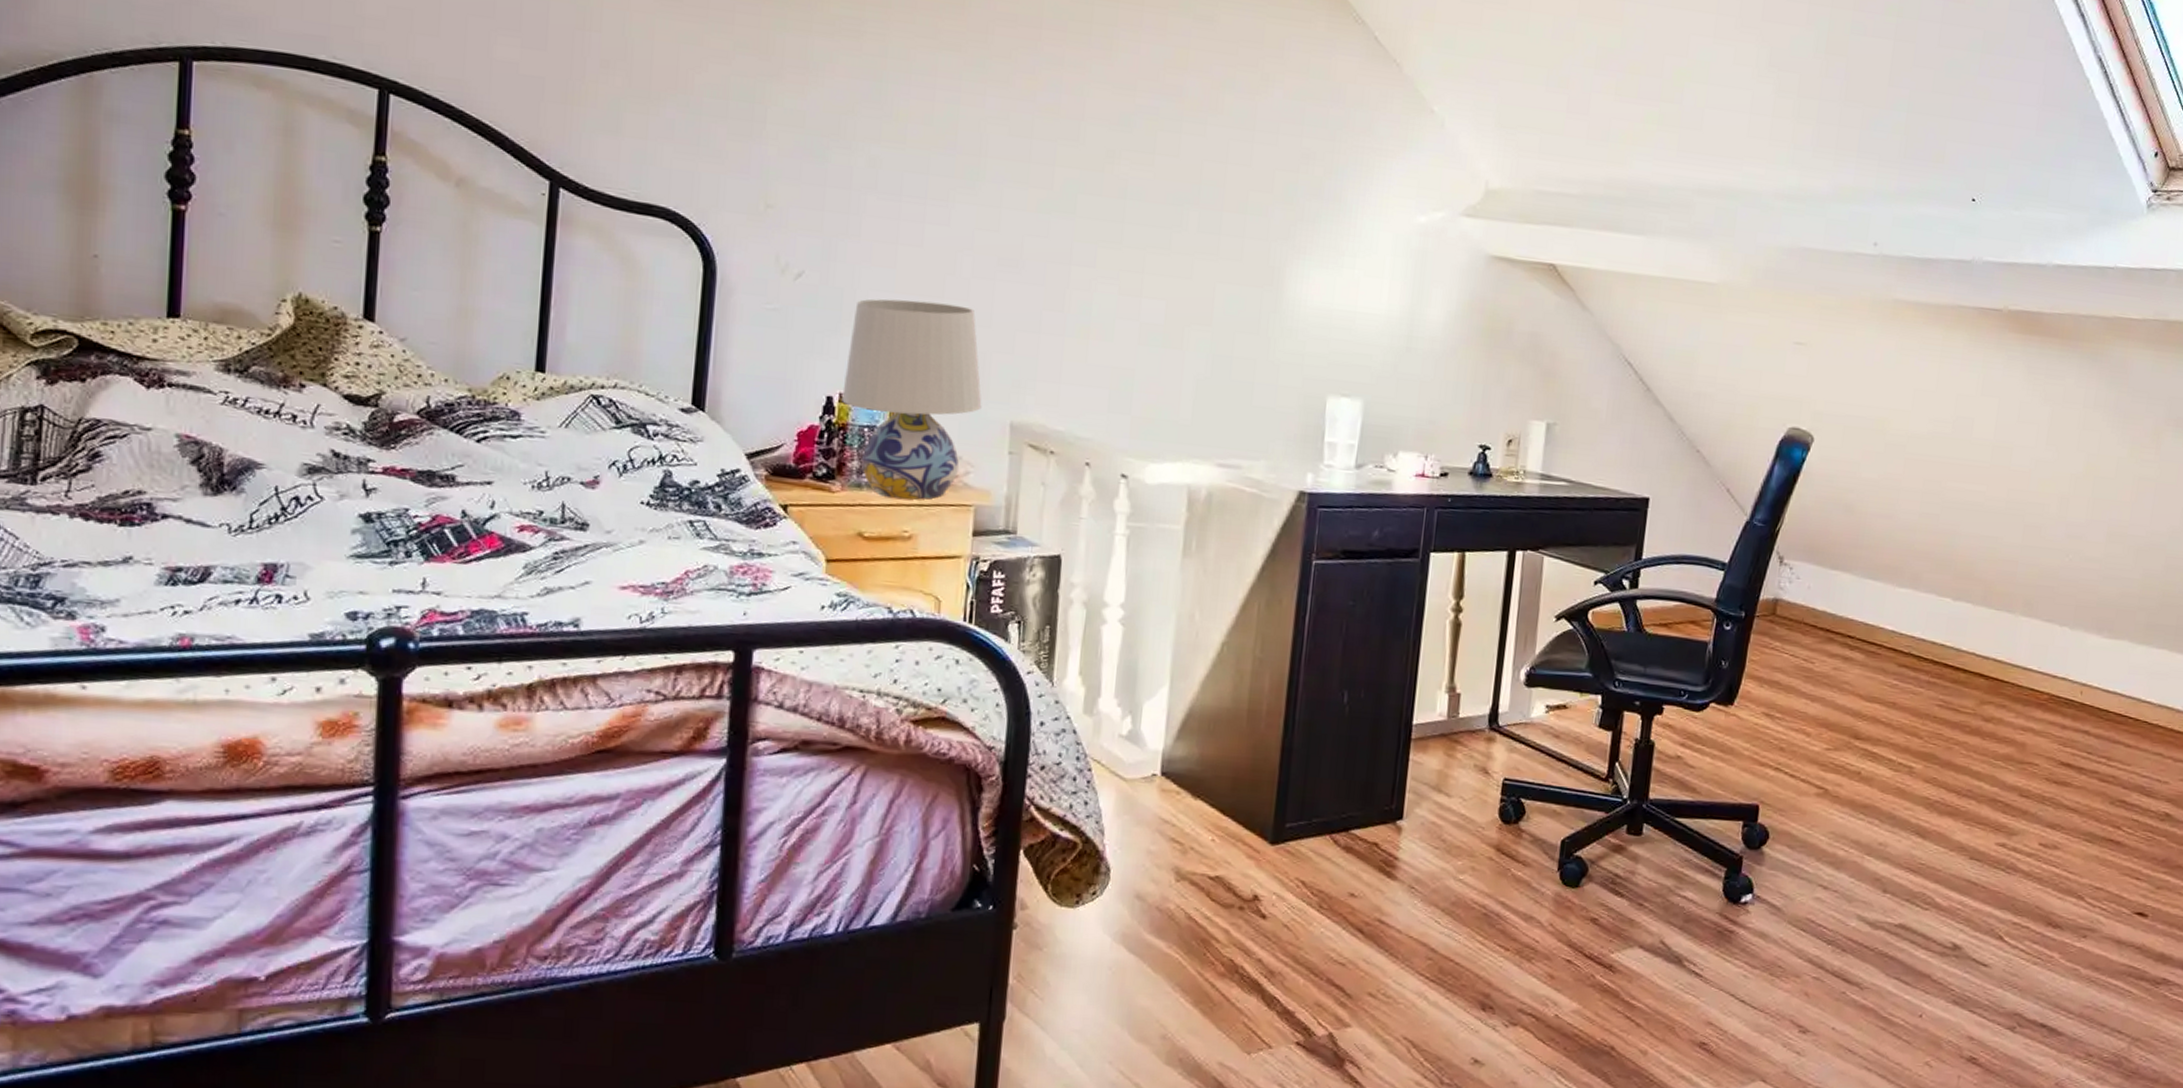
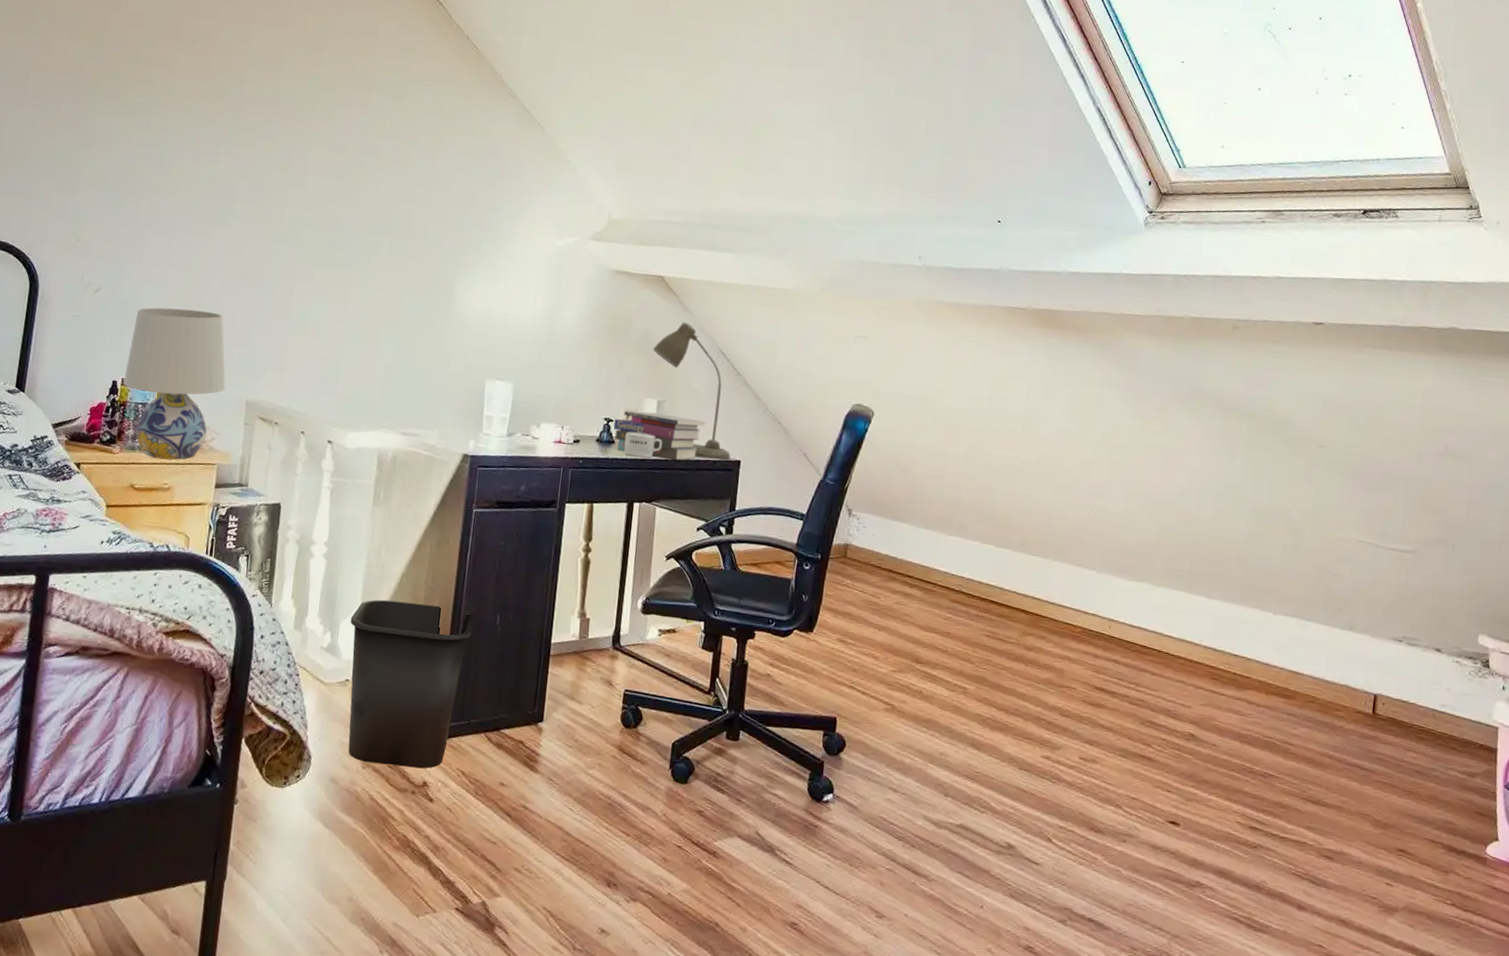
waste bin: none [1156,674,1317,880] -> present [348,599,475,769]
books: none [1491,436,1607,499] -> present [613,411,706,461]
mug: none [1504,462,1553,496] -> present [624,432,663,459]
desk lamp: none [1541,323,1638,498] -> present [653,322,731,460]

